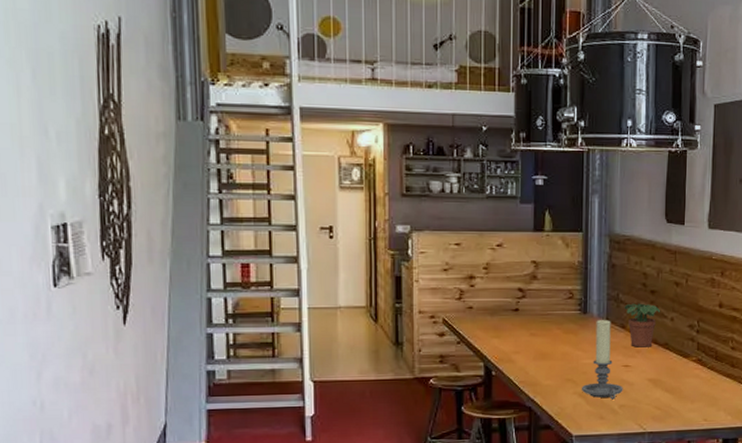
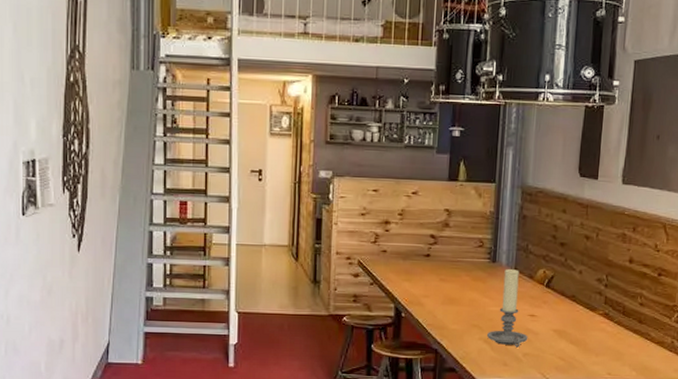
potted plant: present [624,303,661,348] -> none [533,254,570,299]

